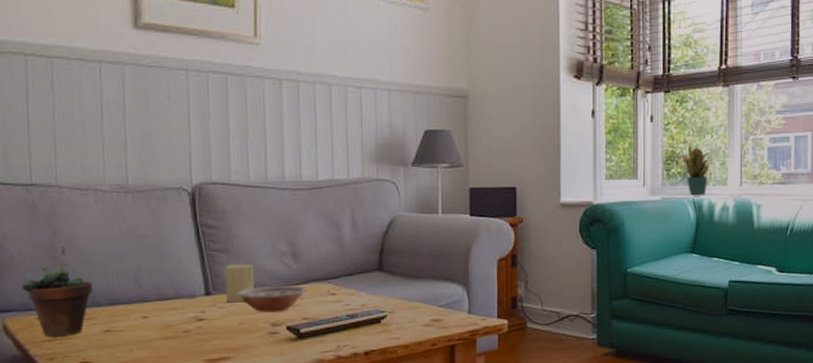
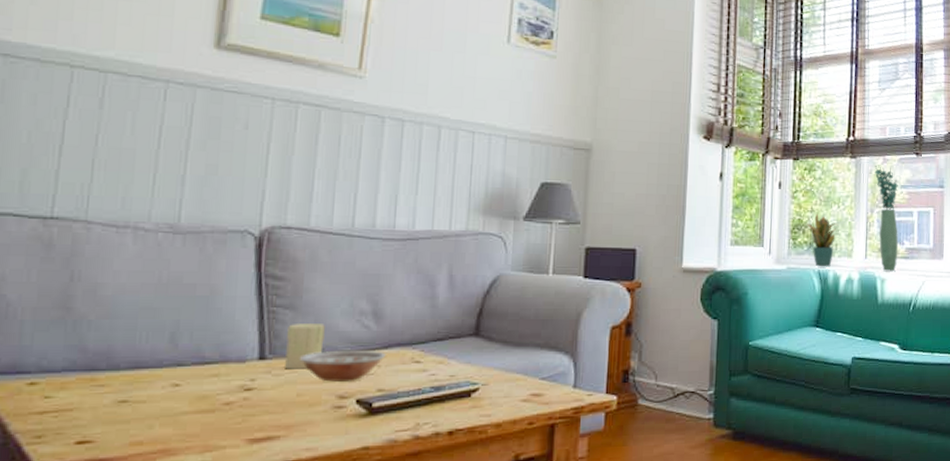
succulent plant: present [20,245,93,337] -> none [13,293,113,408]
vase: none [748,93,774,197] -> present [874,166,898,271]

